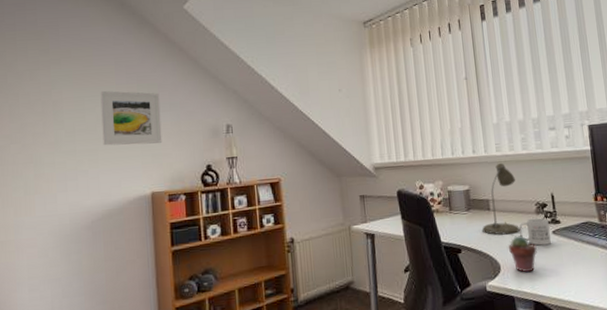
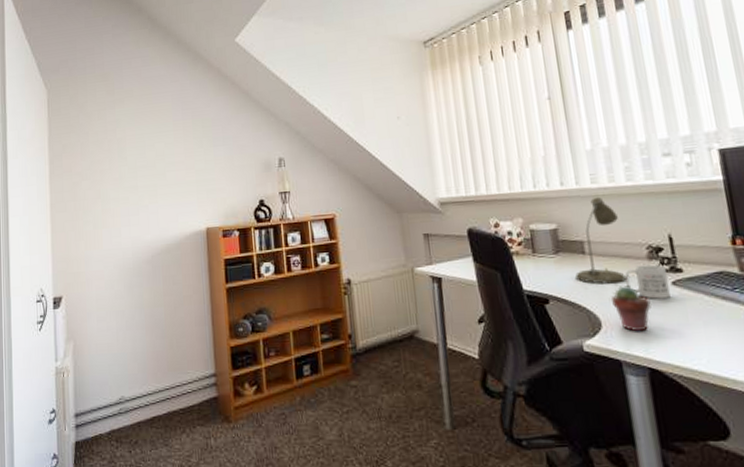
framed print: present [100,90,163,146] -> none [159,127,216,182]

